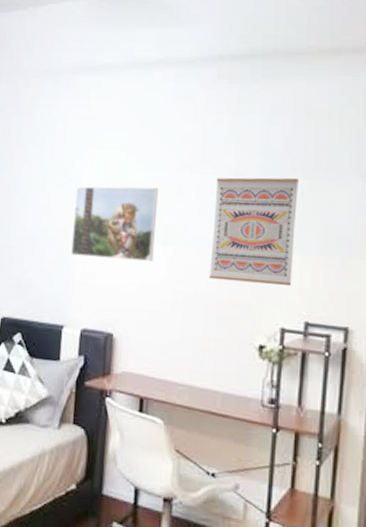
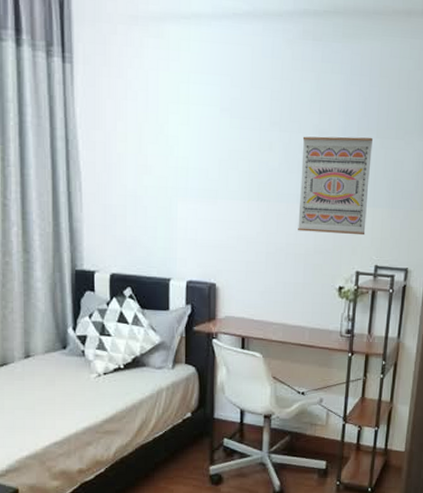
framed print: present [71,186,159,261] -> none [173,143,252,216]

